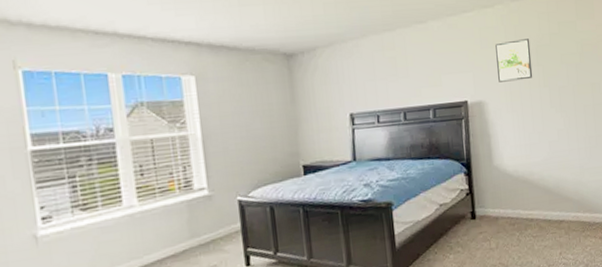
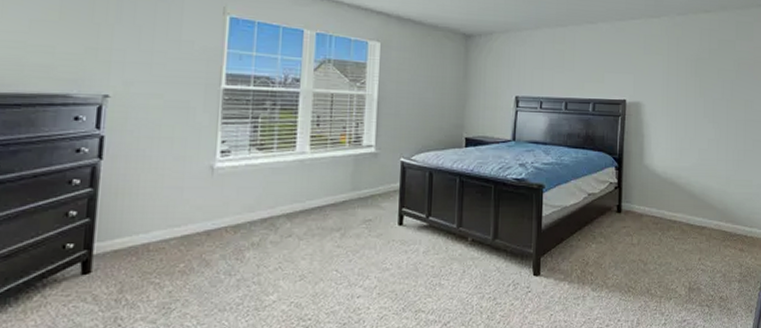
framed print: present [495,39,533,82] -> none [657,50,691,88]

